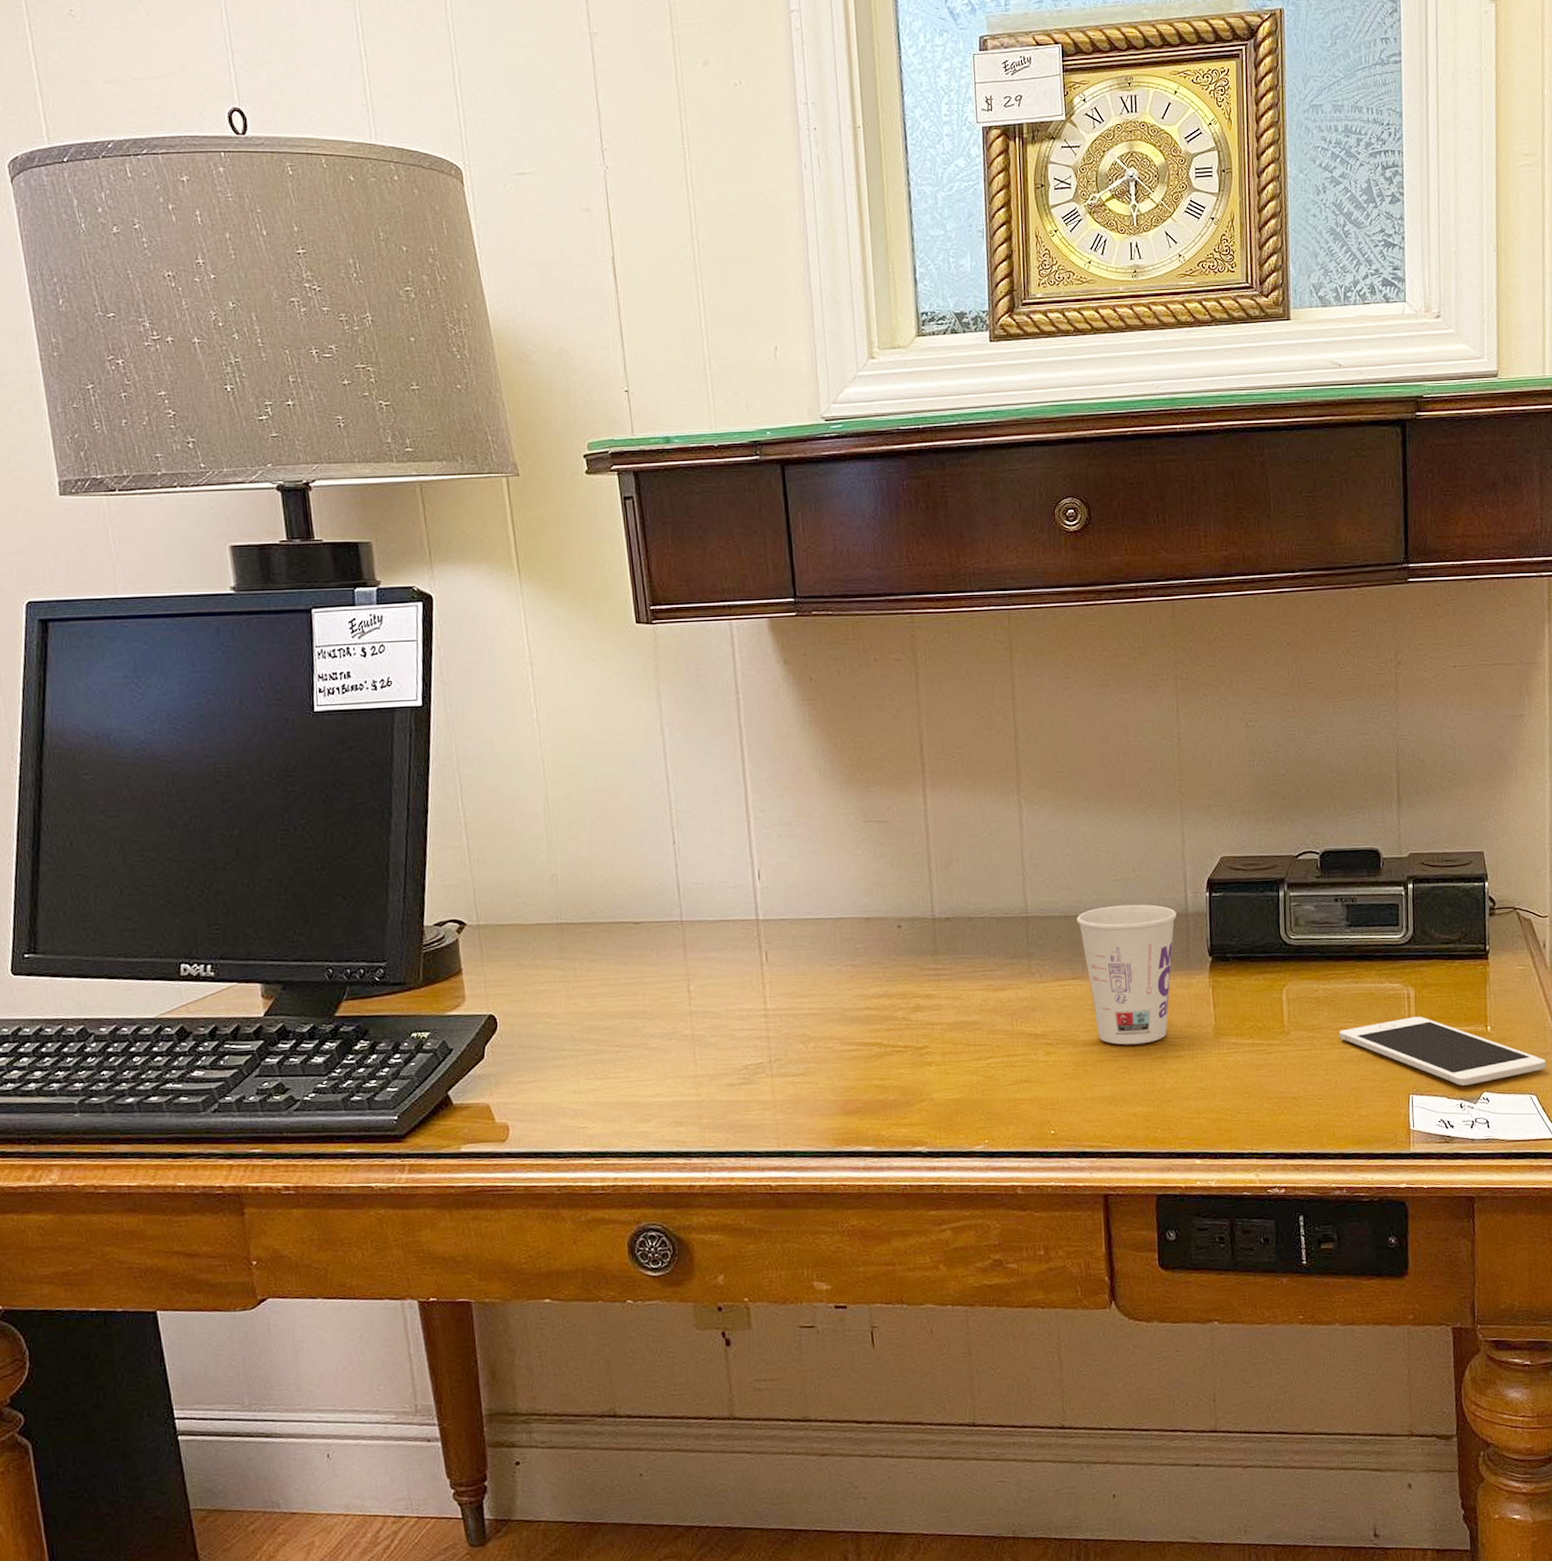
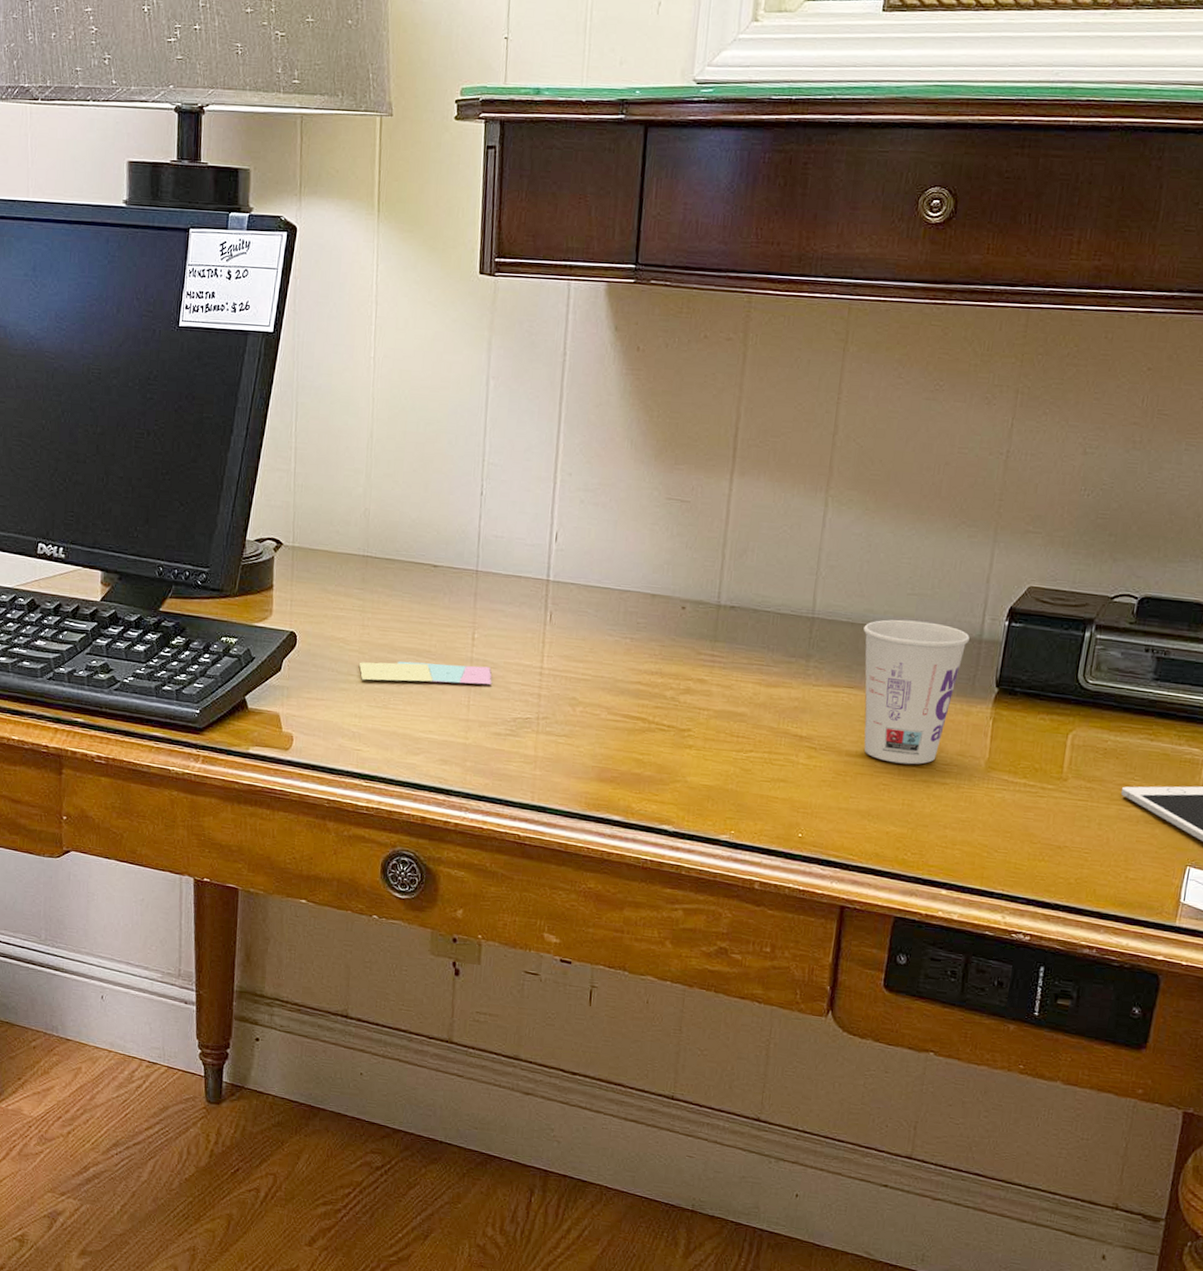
sticky notes: none [569,1017,716,1053] -> present [359,661,492,685]

